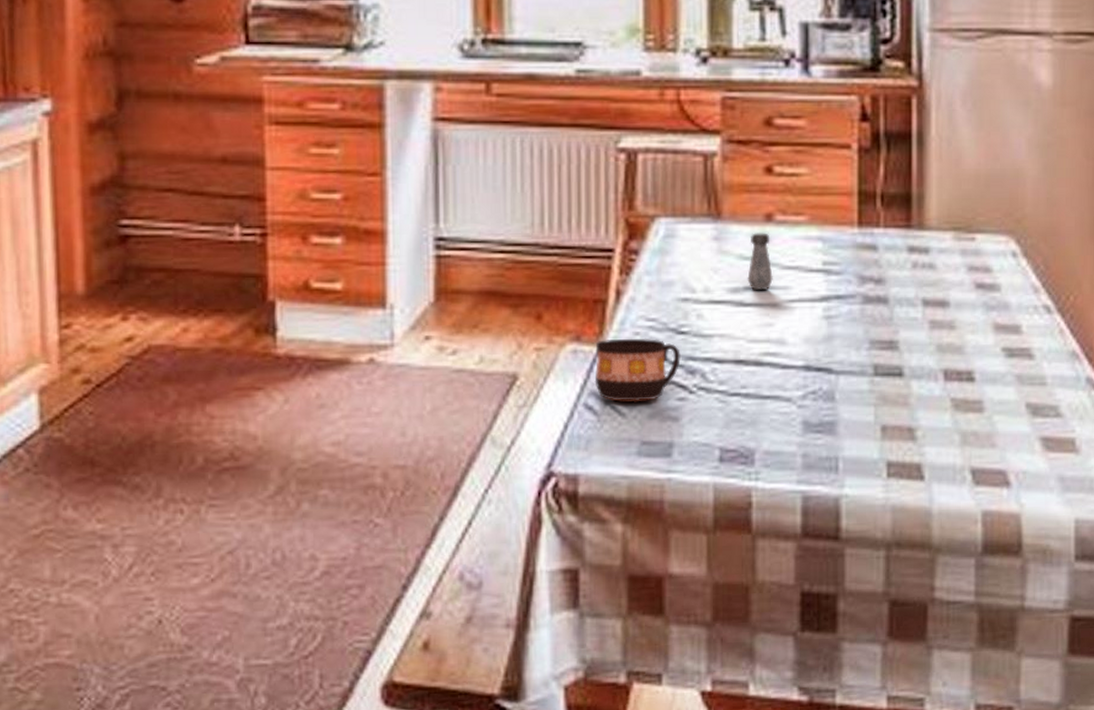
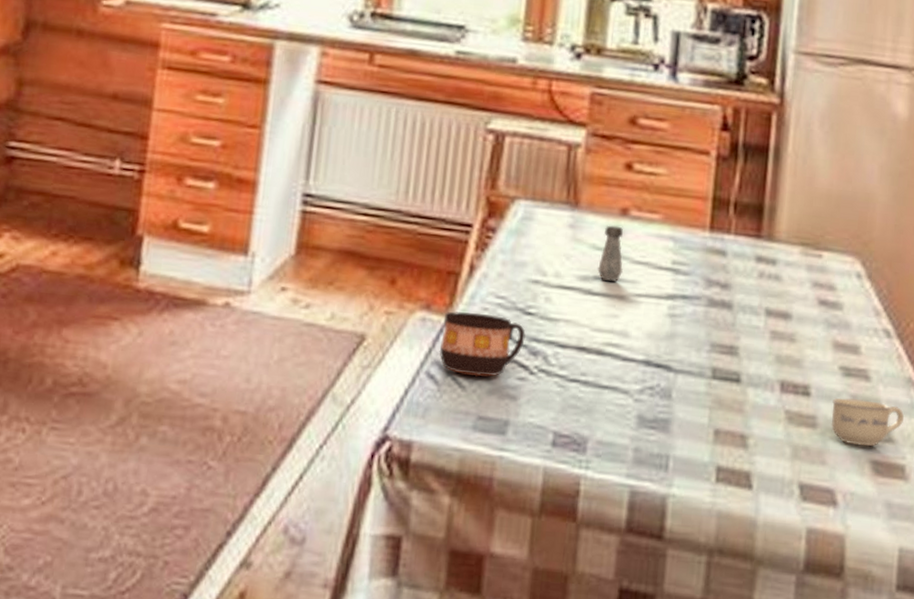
cup: none [997,378,1070,424] -> present [831,398,904,447]

